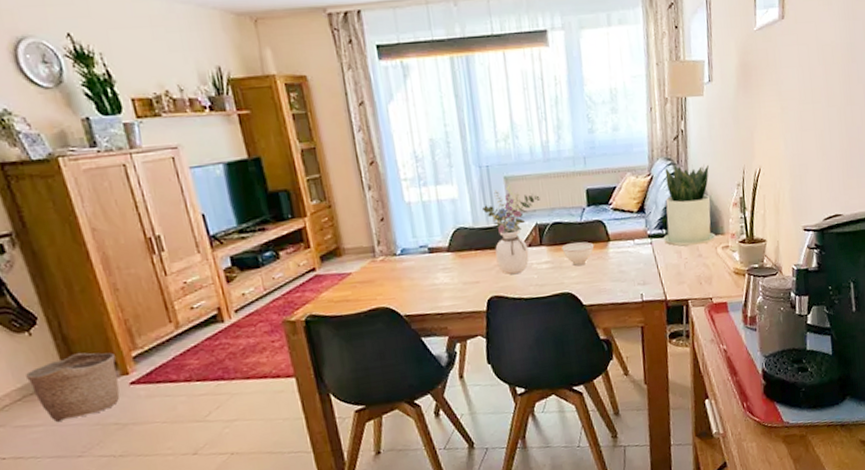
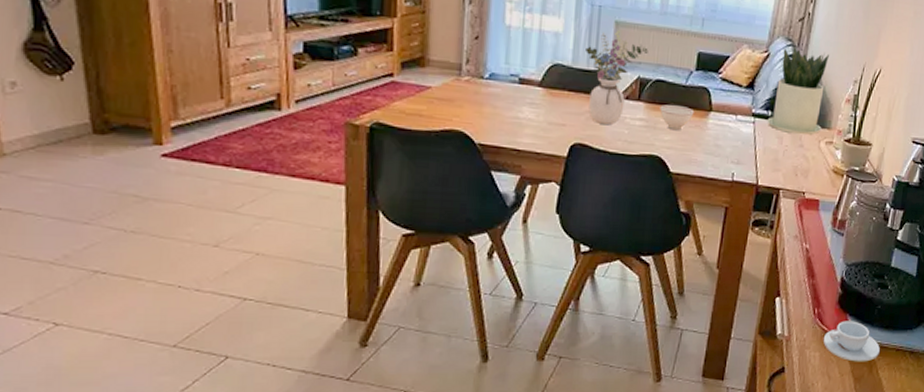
basket: present [26,352,120,422] -> none [47,109,151,180]
teacup: none [756,407,812,445] -> present [823,321,880,362]

